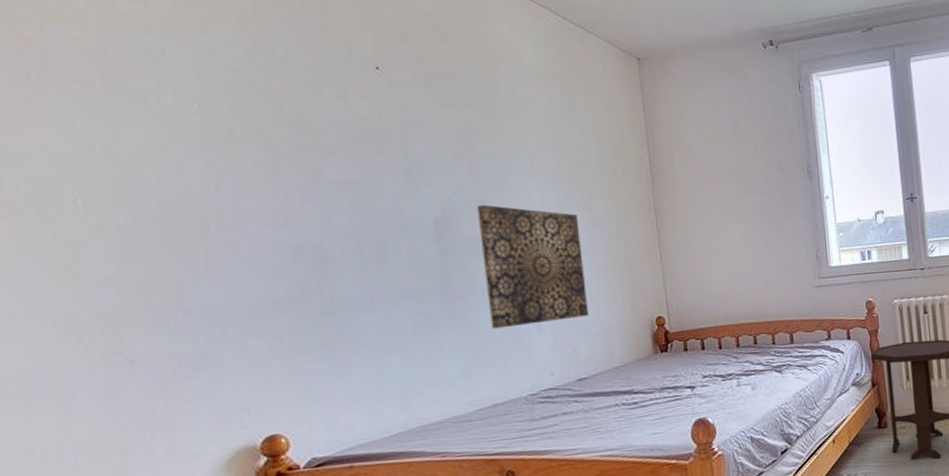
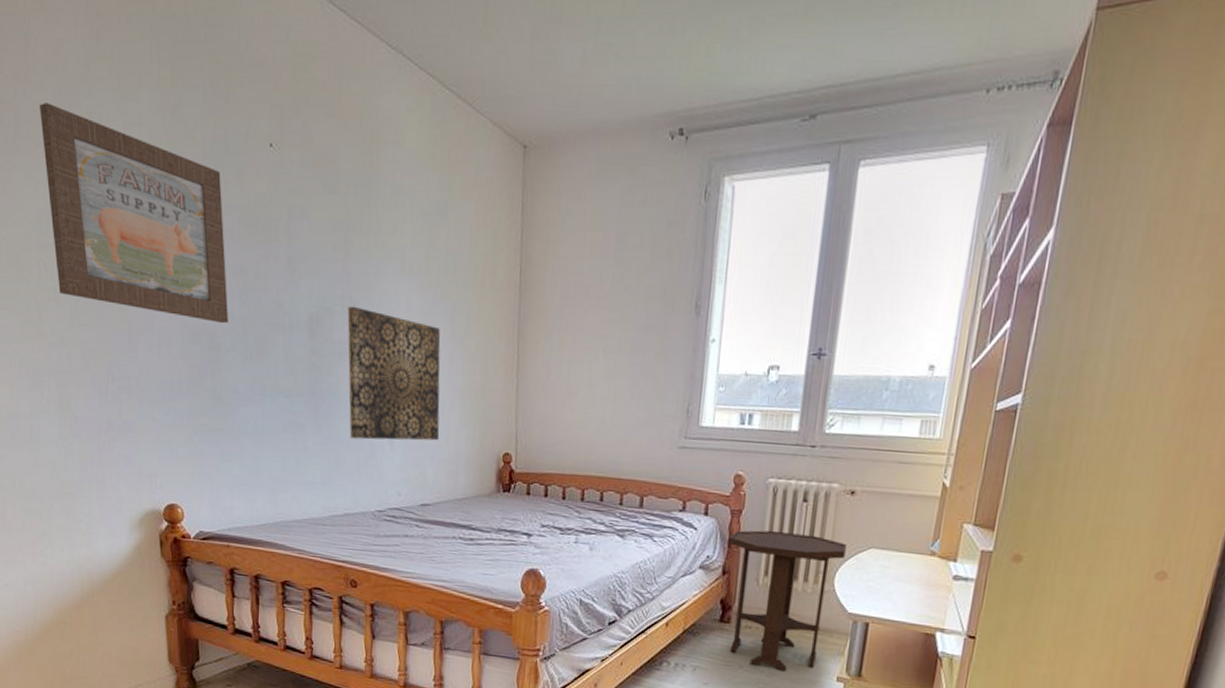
wall art: none [78,38,338,238] -> present [40,103,229,324]

